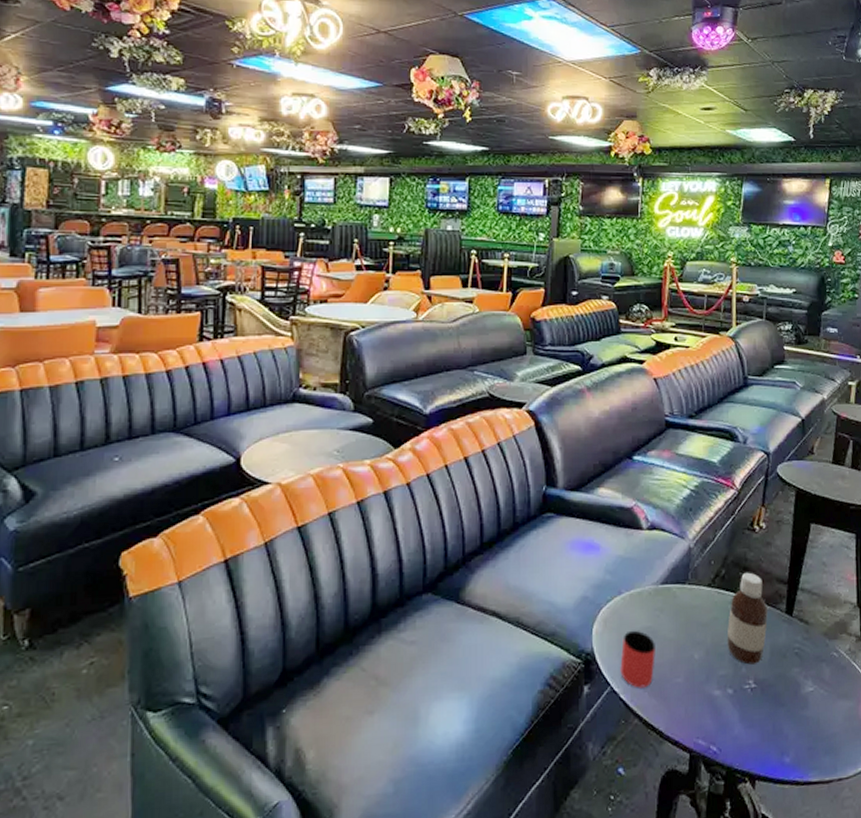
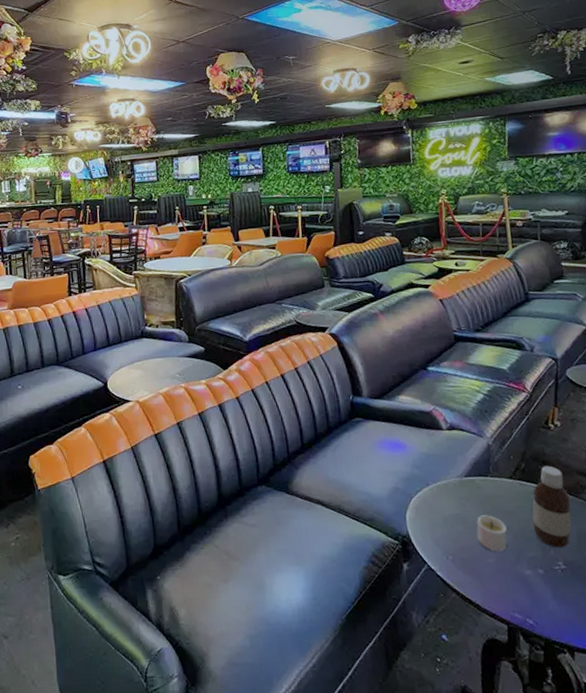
cup: present [620,630,655,688] -> none [434,516,467,567]
candle: none [668,628,700,670] -> present [476,515,507,552]

